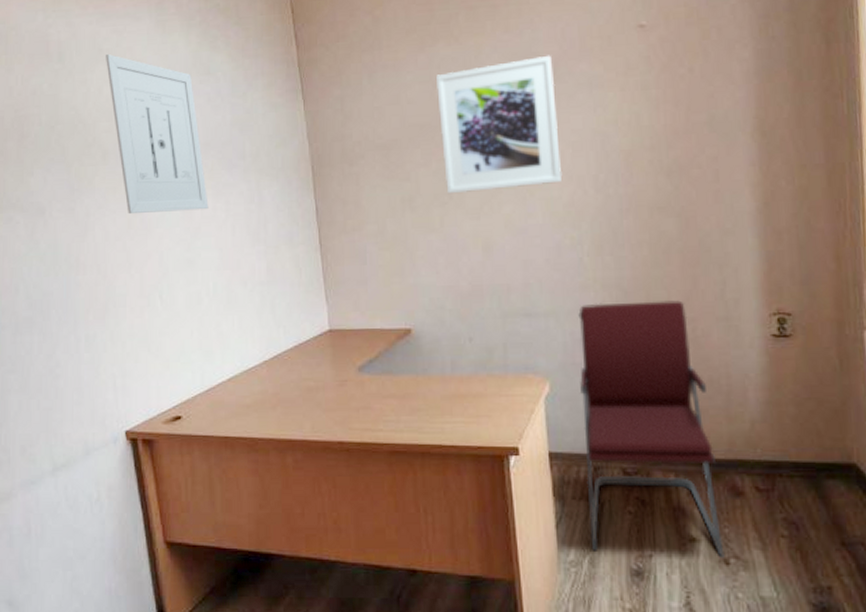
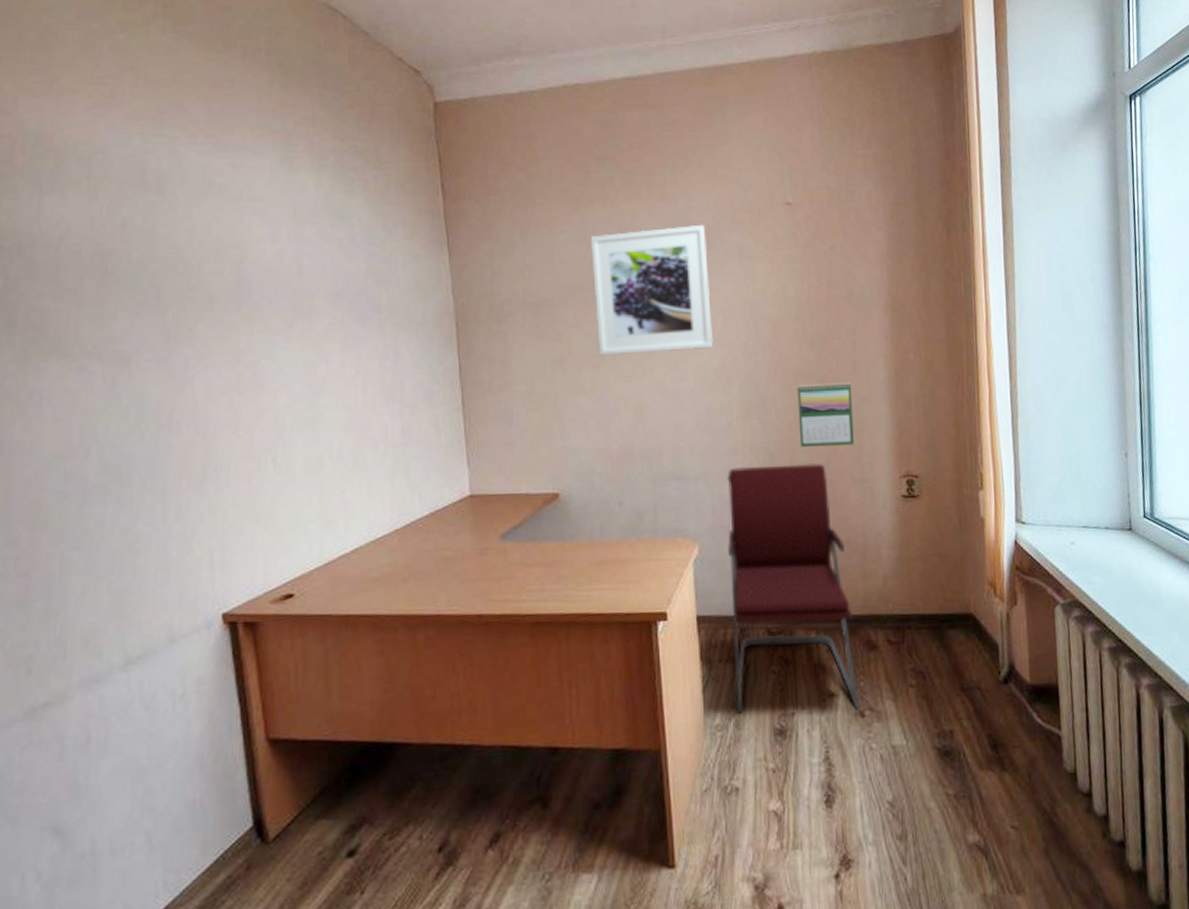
wall art: present [106,54,209,213] -> none [217,189,336,366]
calendar: none [652,213,717,283] -> present [797,382,854,447]

